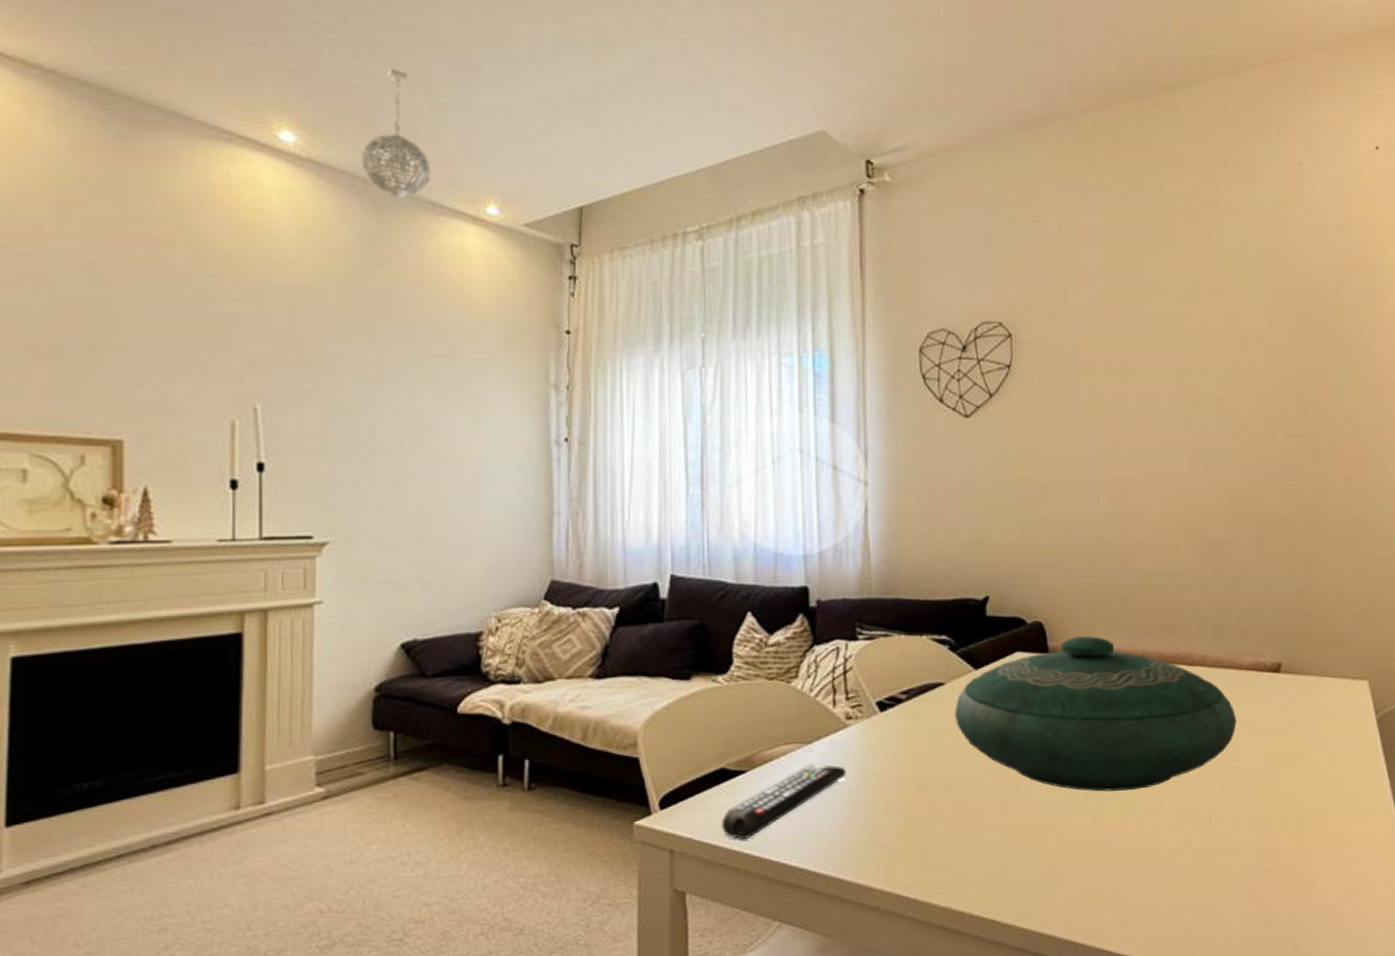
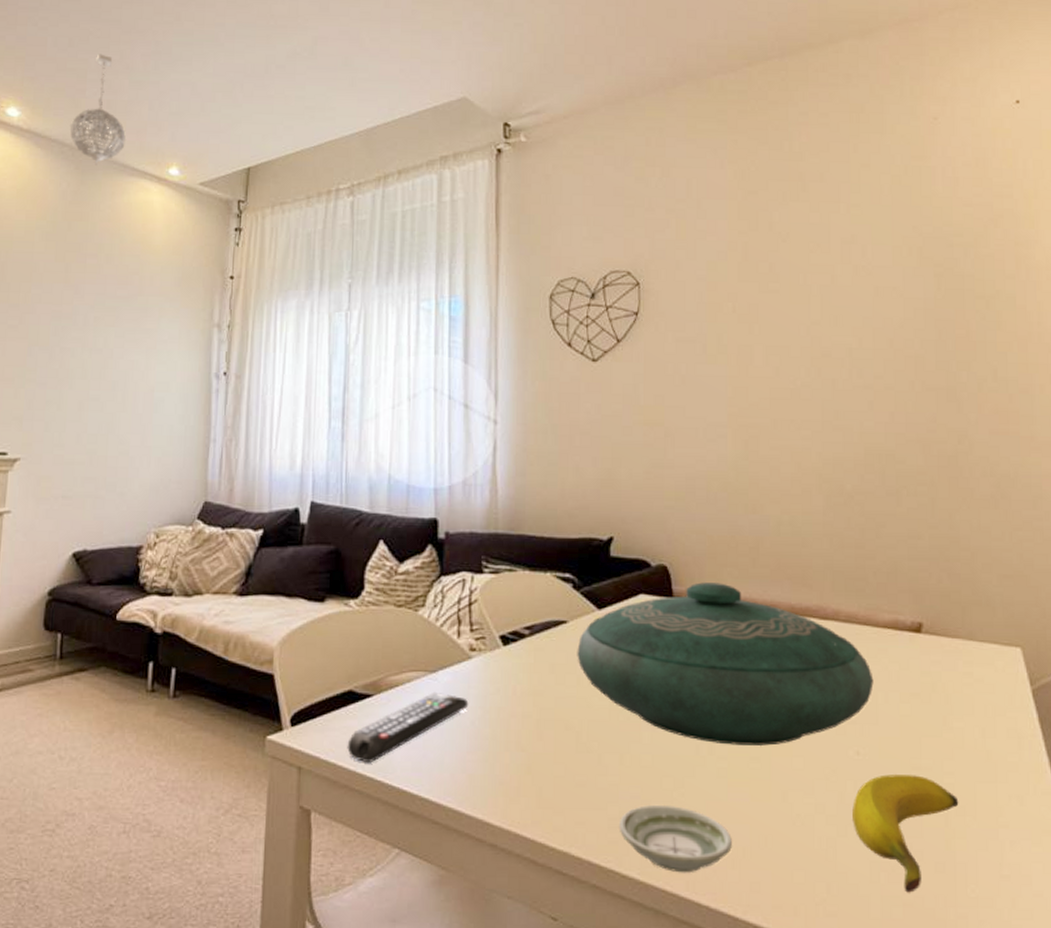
saucer: none [998,854,1106,916] -> present [618,805,732,873]
banana: none [1217,805,1311,913] -> present [852,774,959,893]

